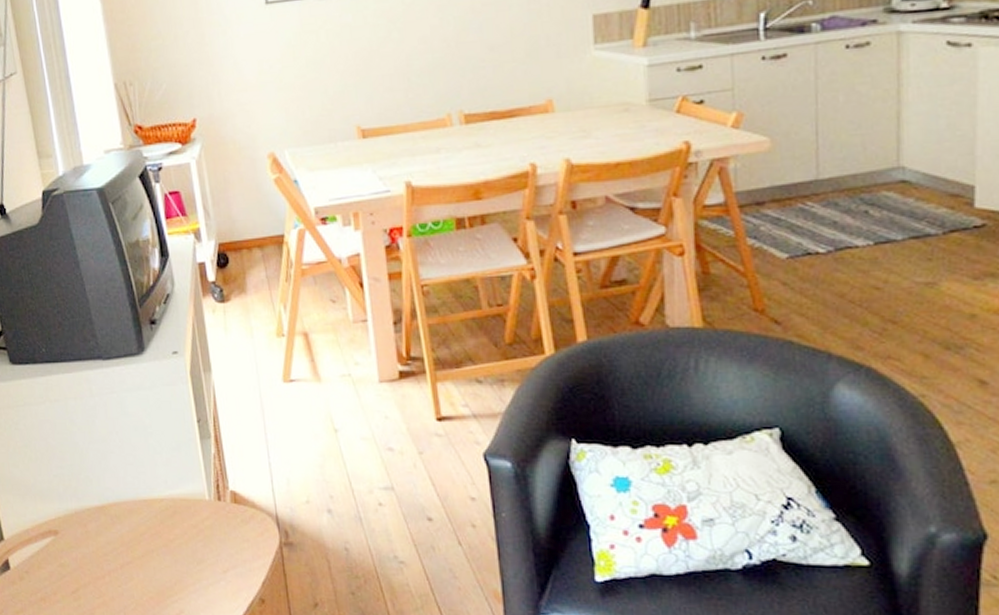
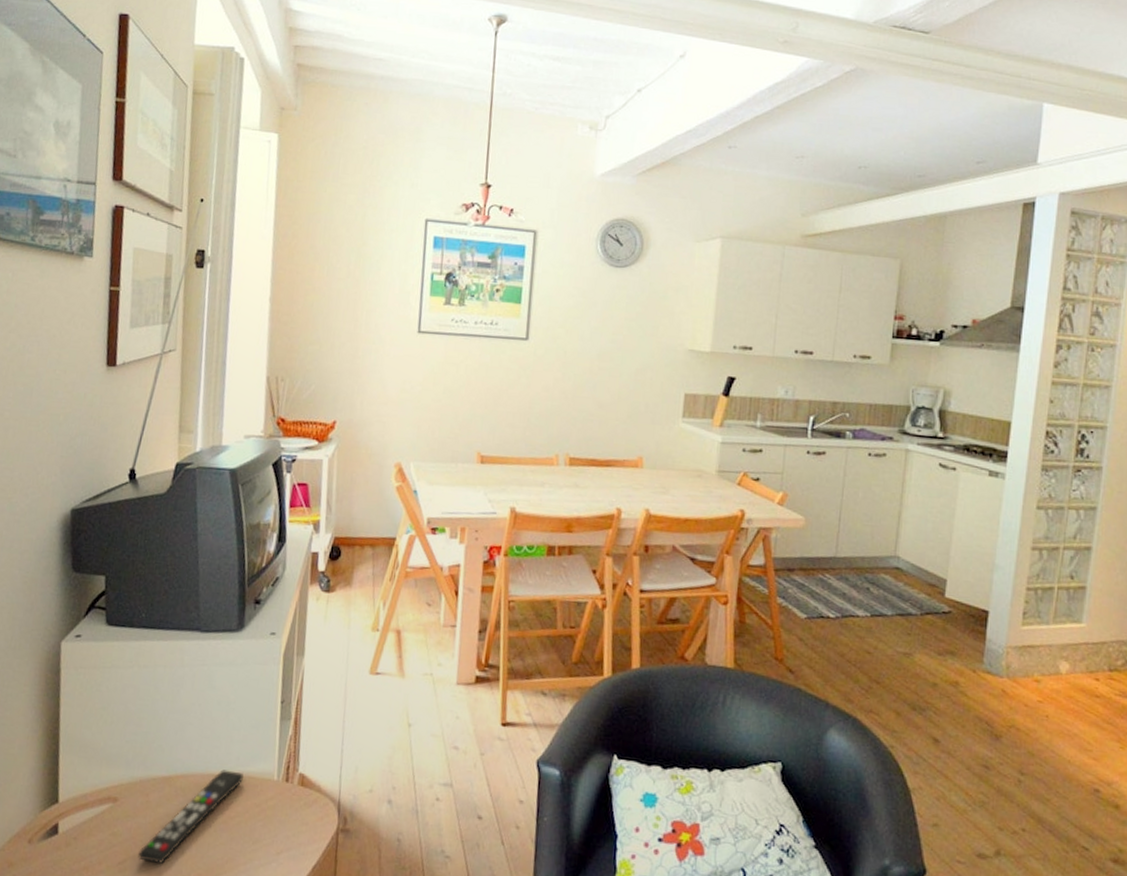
remote control: none [89,494,175,590] -> present [138,769,244,864]

